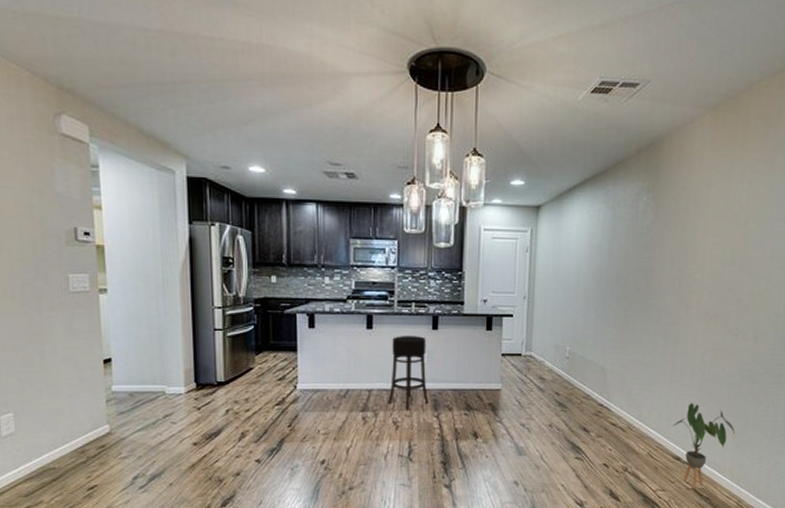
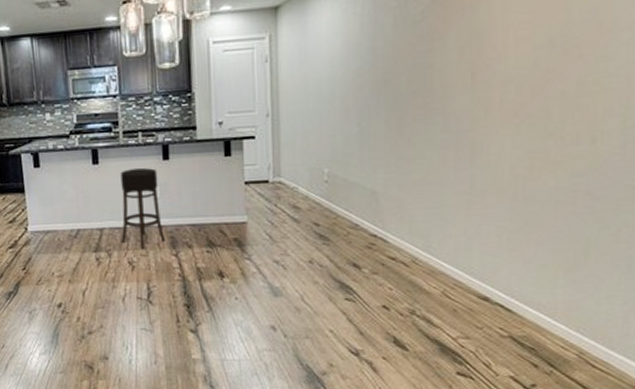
house plant: present [672,403,735,489] -> none [475,229,568,336]

